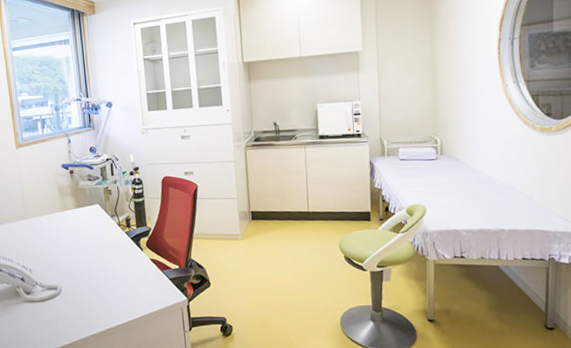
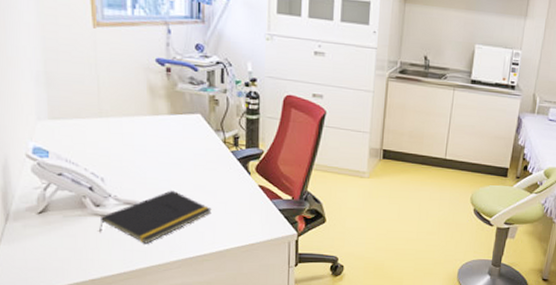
notepad: none [31,273,115,323] -> present [99,190,212,244]

